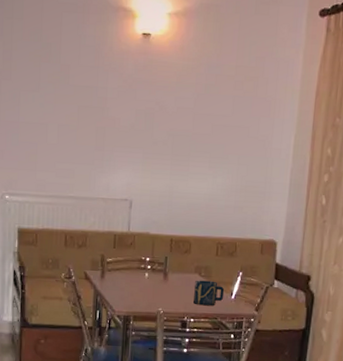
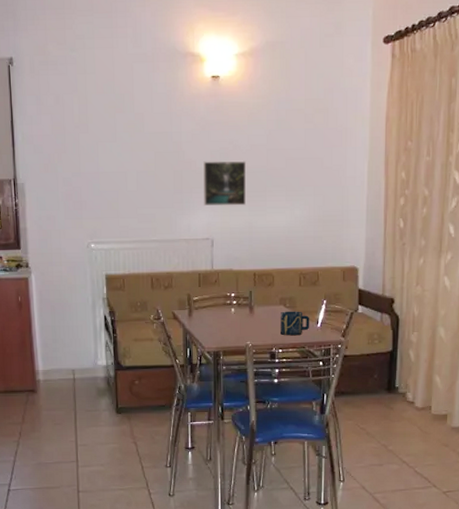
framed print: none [125,120,172,169] -> present [203,160,247,206]

